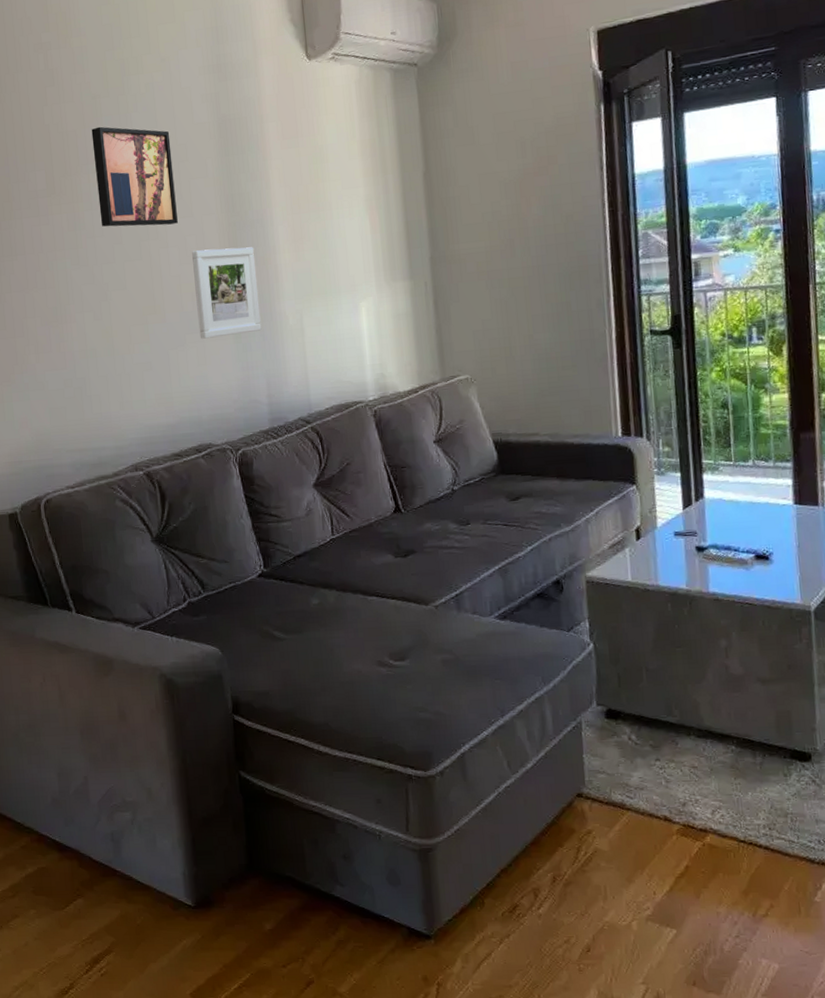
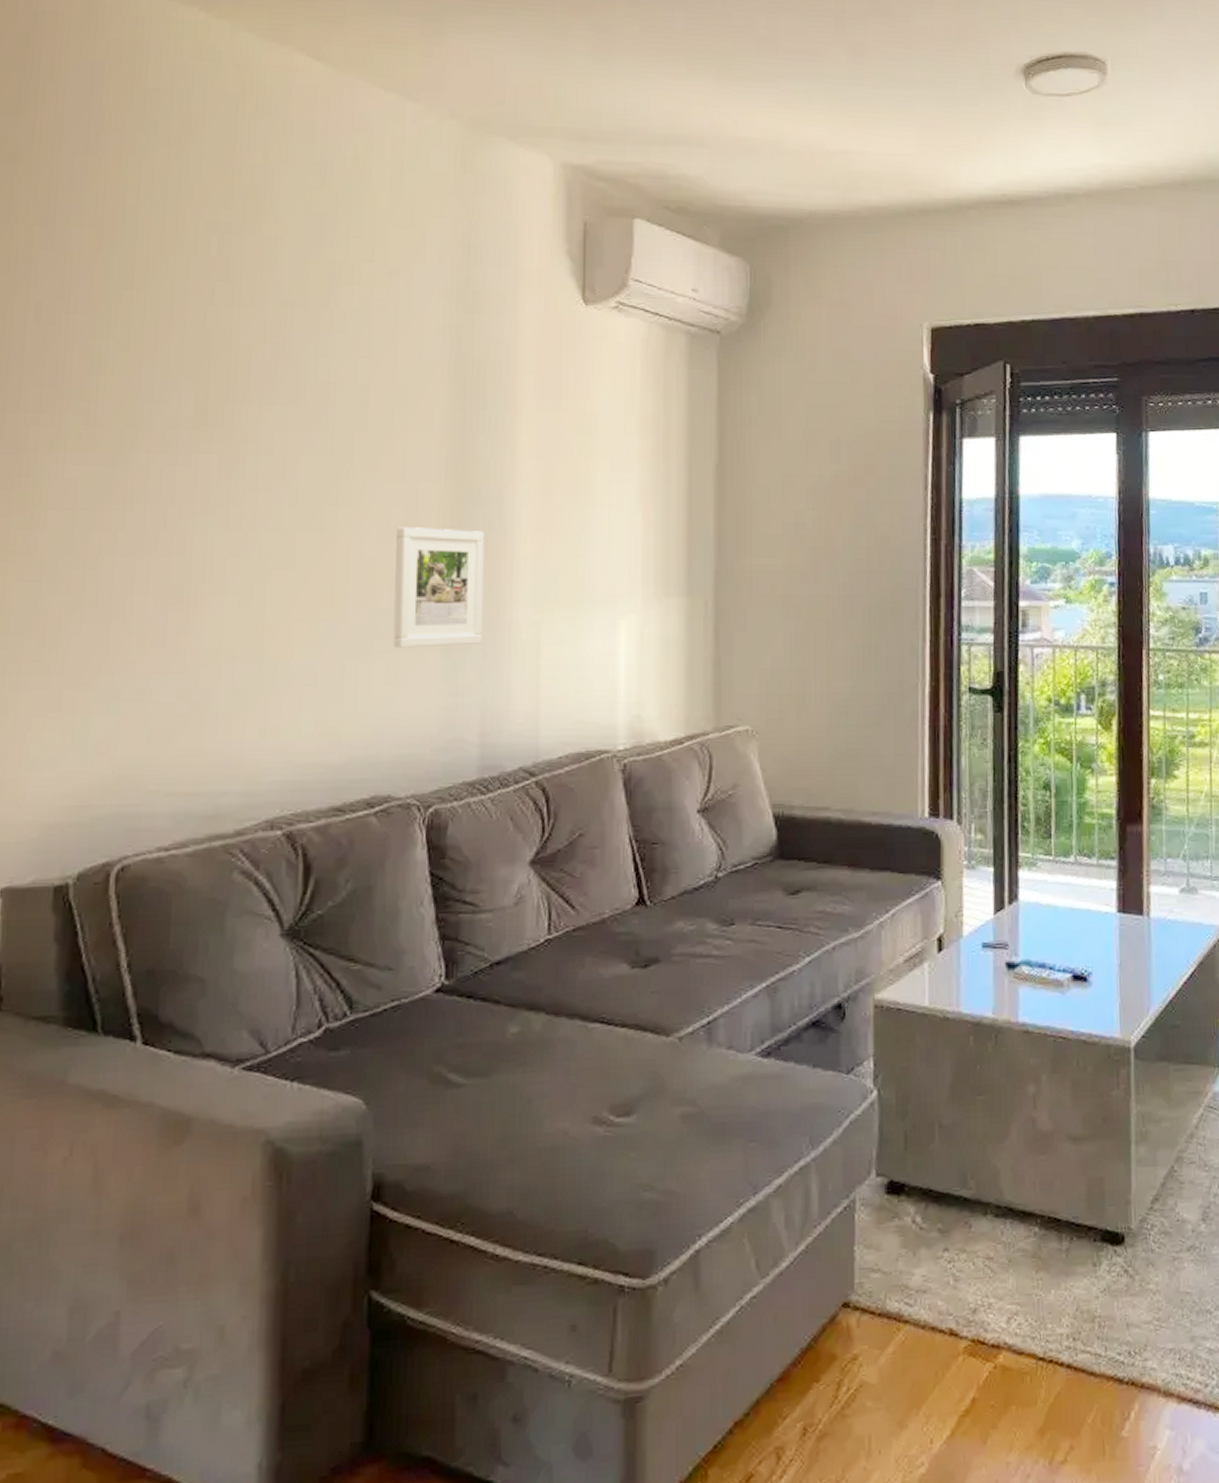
wall art: present [91,126,178,227] -> none [269,344,387,488]

